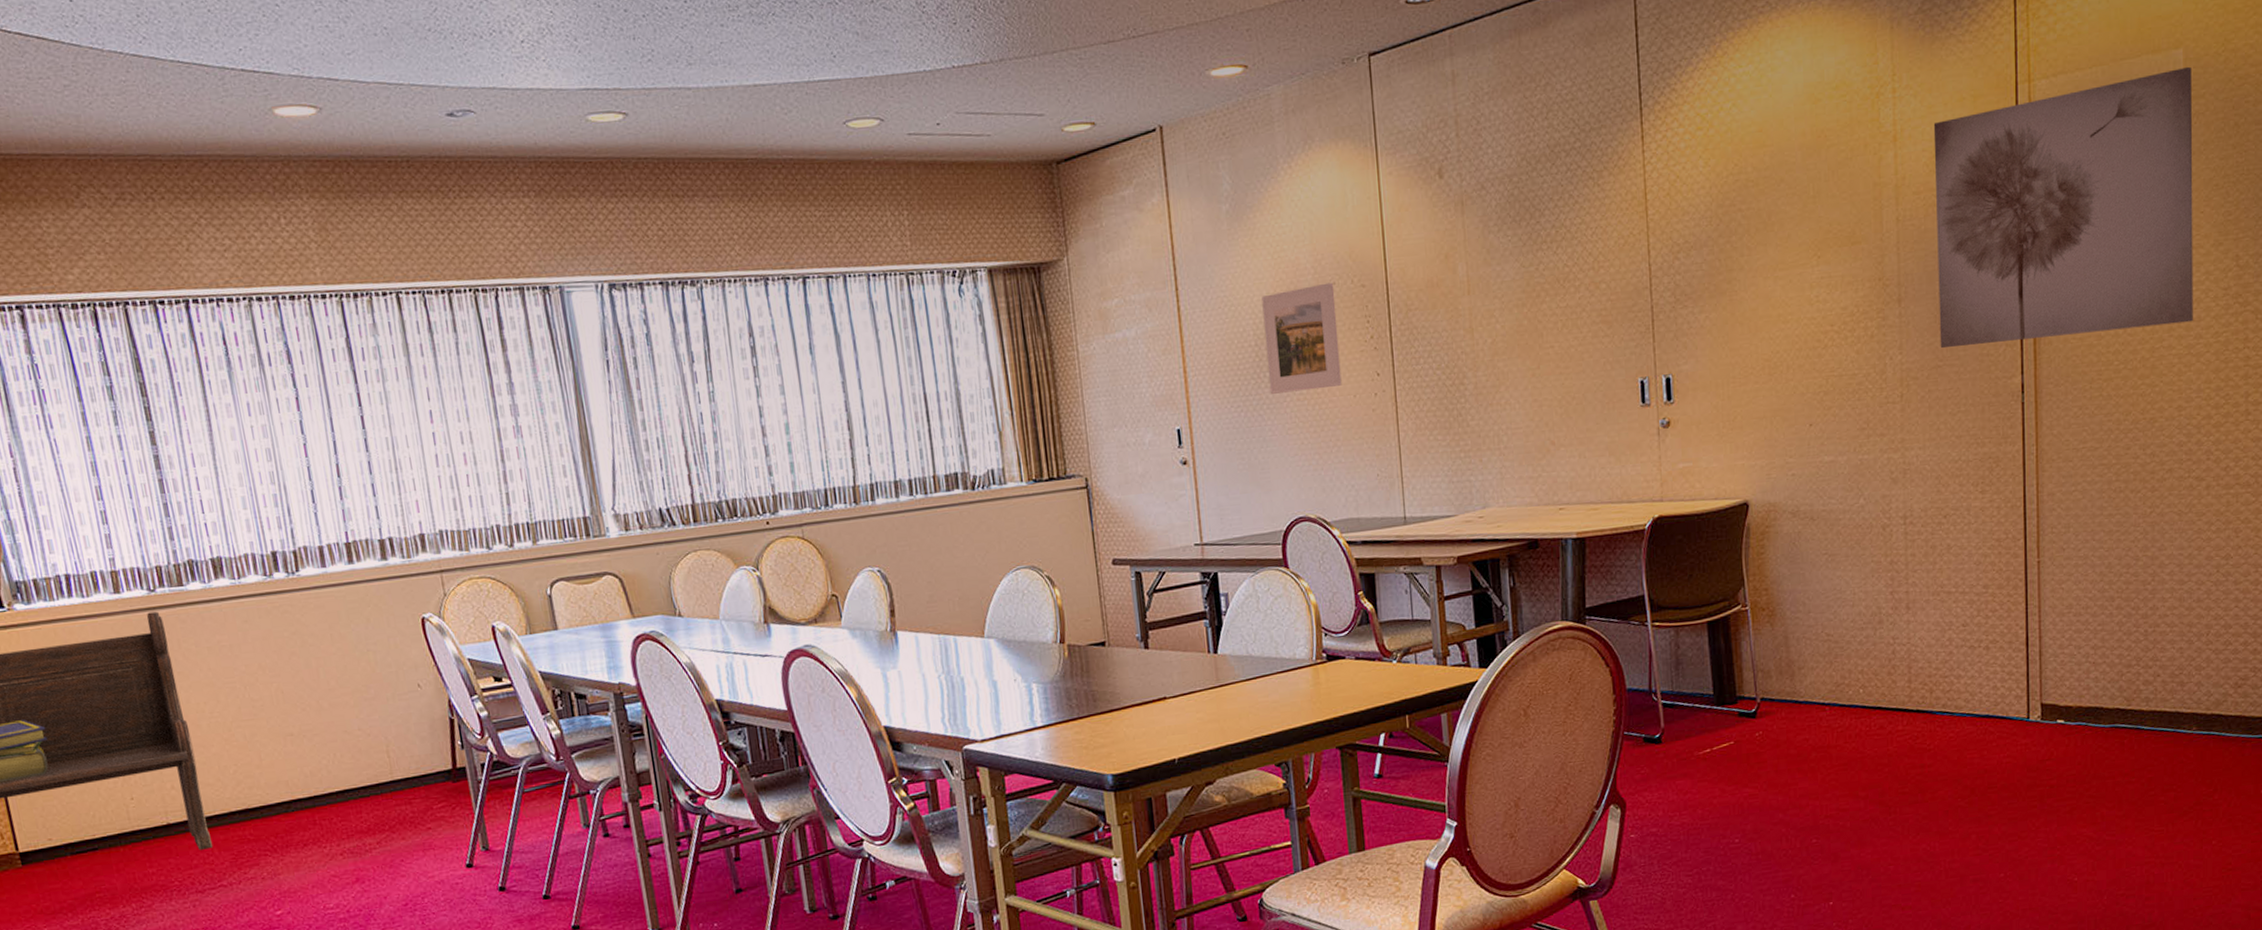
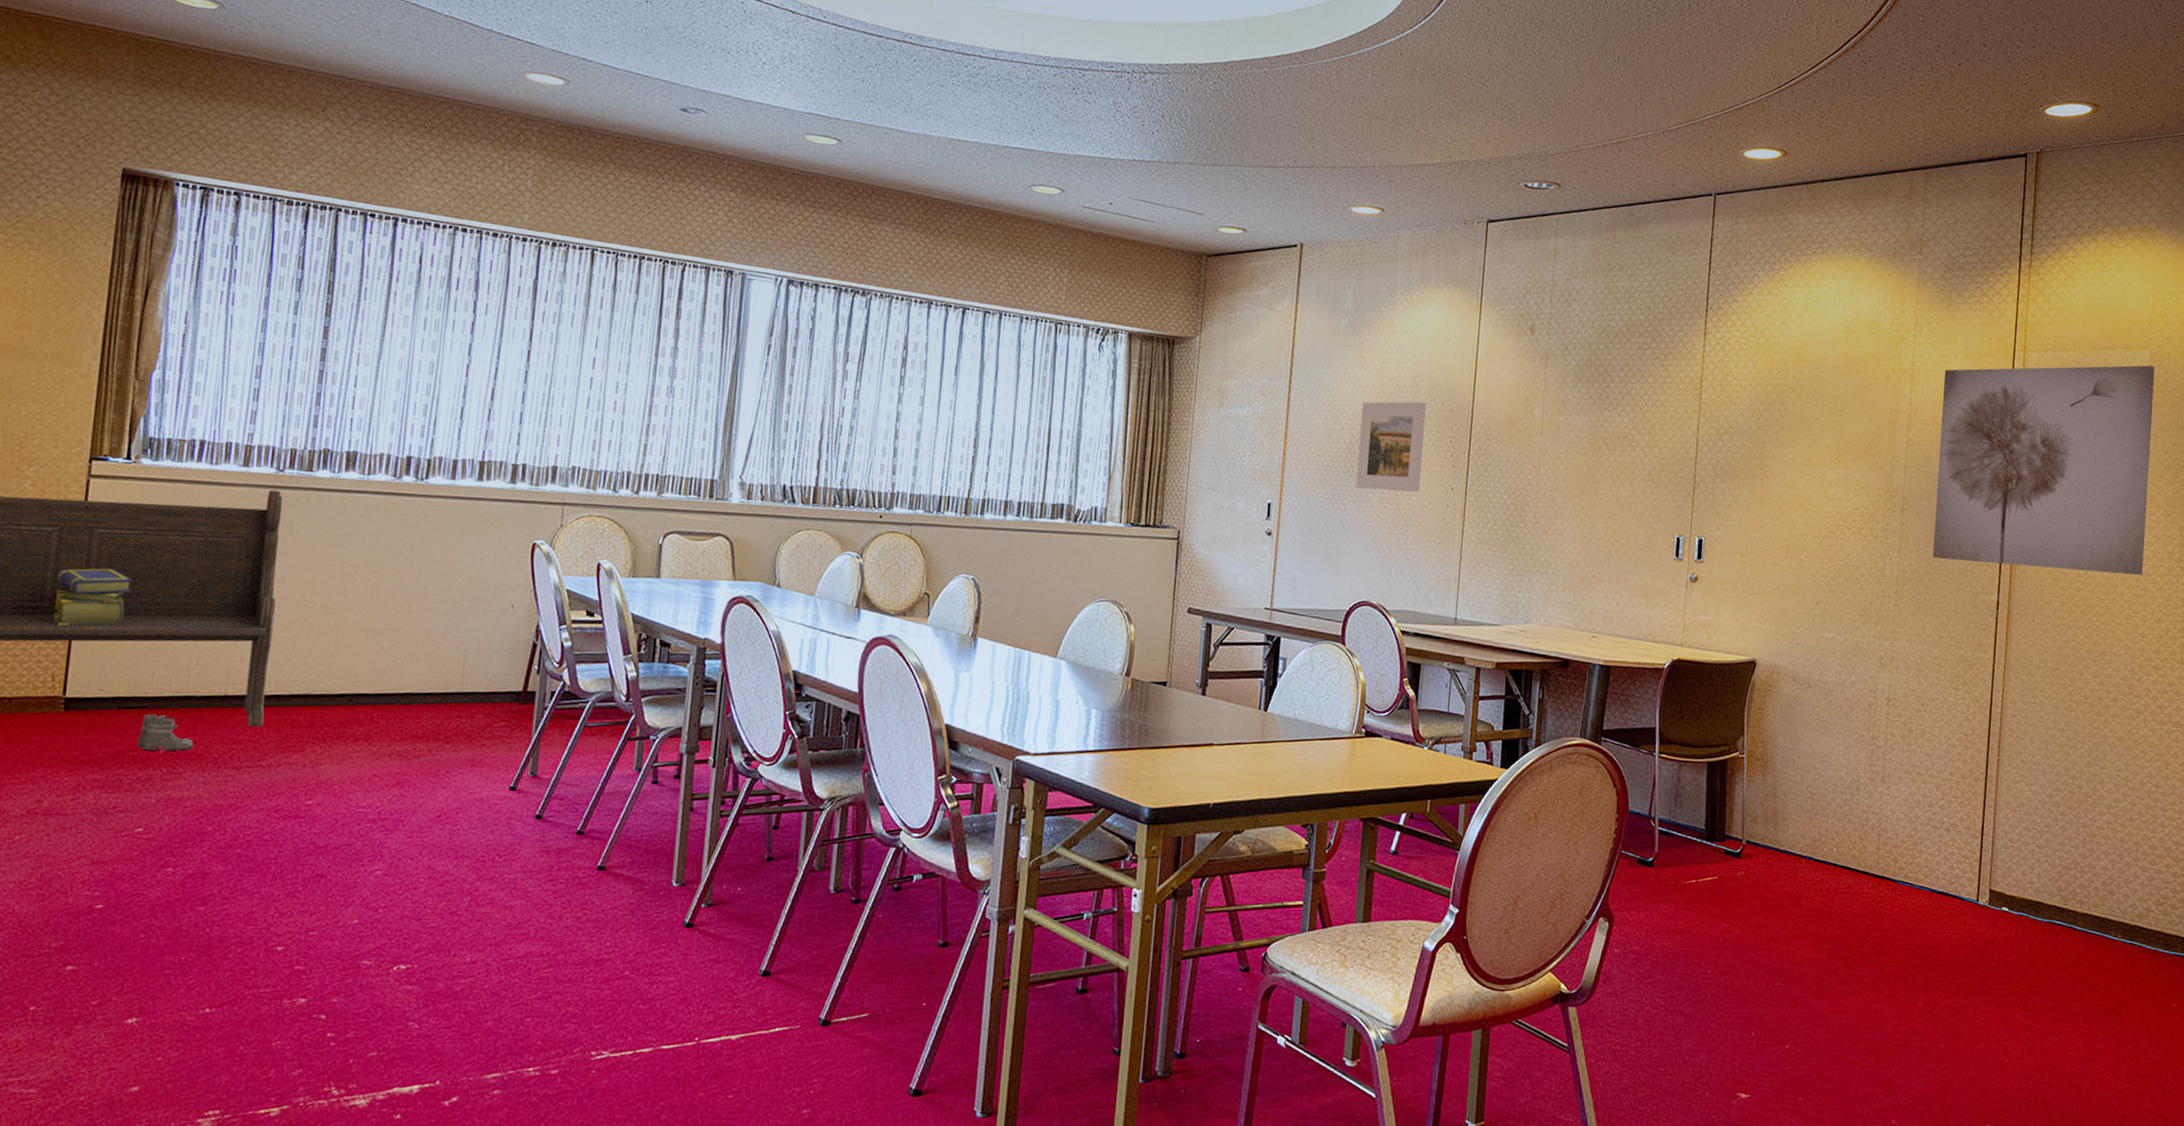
boots: none [98,852,154,890] -> present [136,713,193,753]

